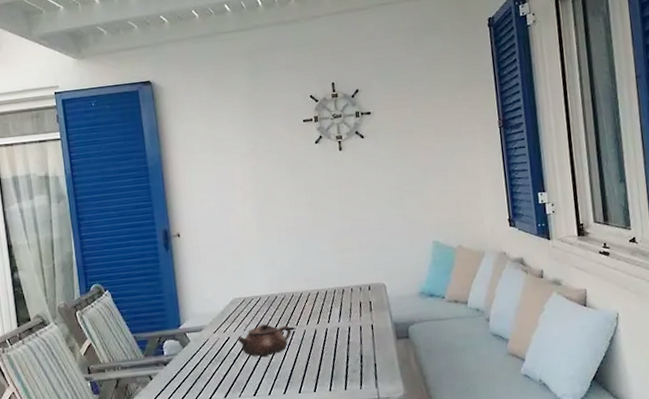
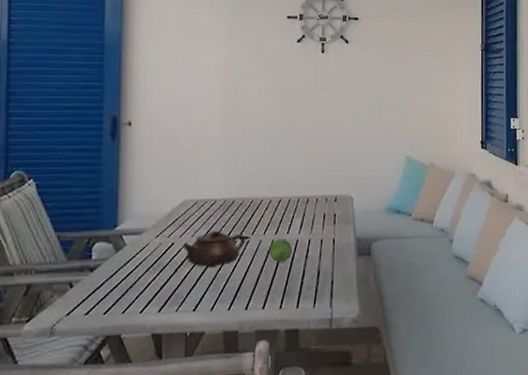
fruit: none [313,327,335,349] -> present [269,239,292,262]

